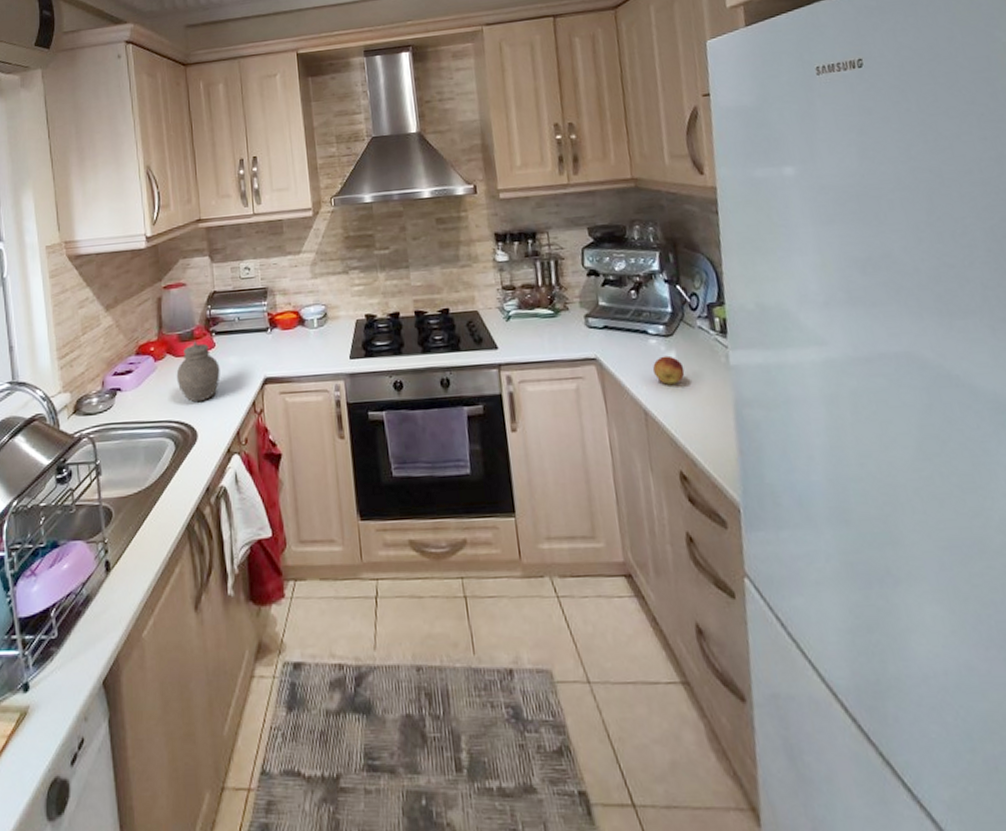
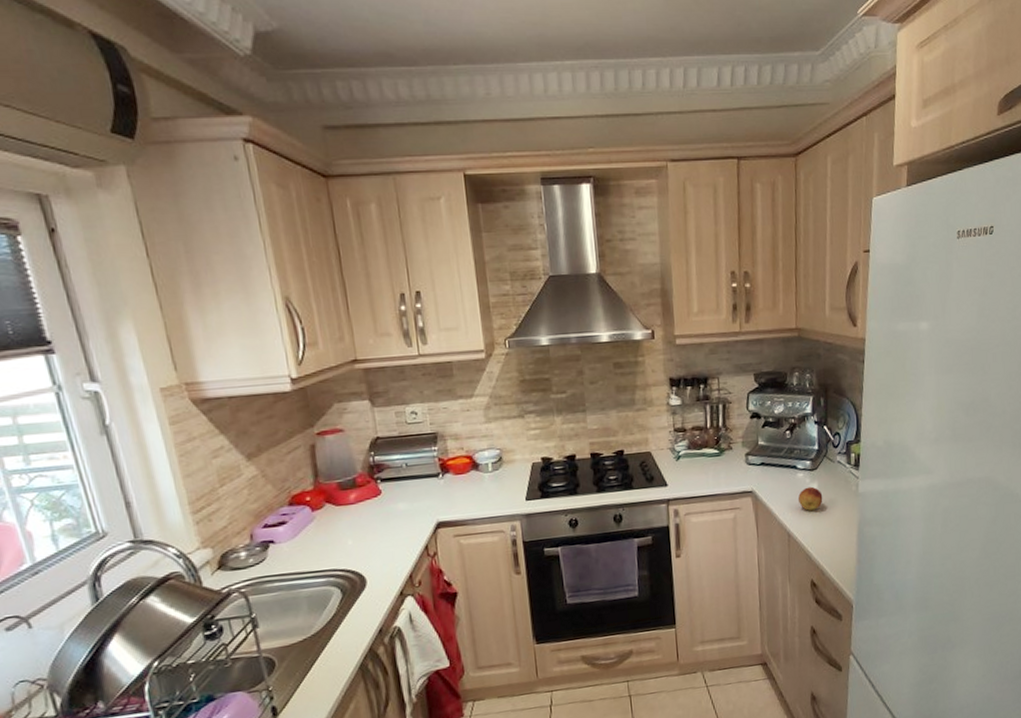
jar: present [176,341,220,403] -> none [338,489,389,550]

